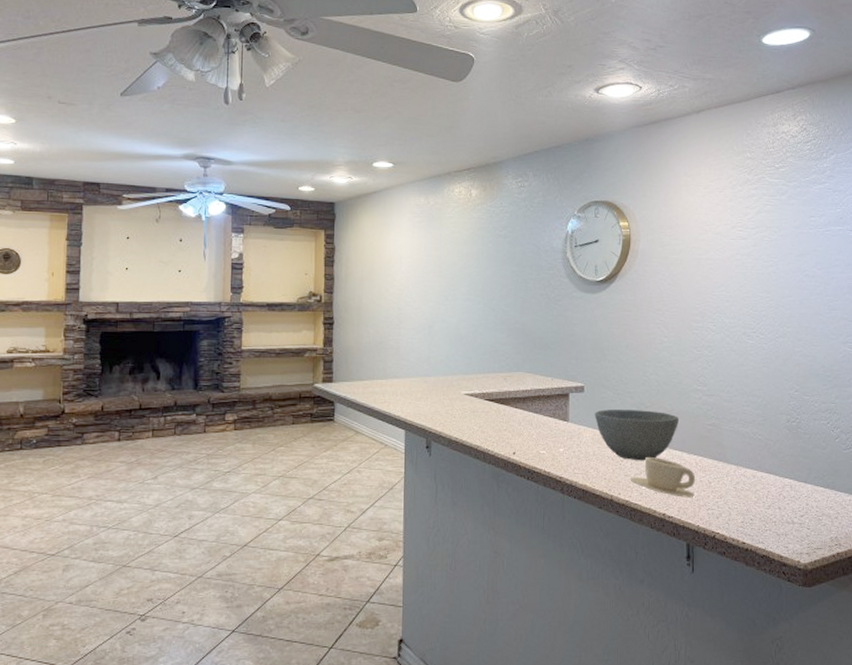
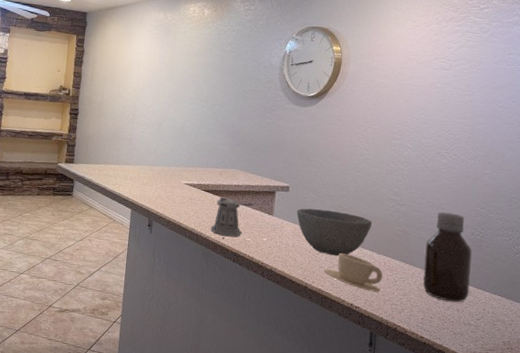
pepper shaker: none [499,405,545,451] -> present [210,196,253,237]
bottle: none [738,399,790,499] -> present [423,212,473,303]

